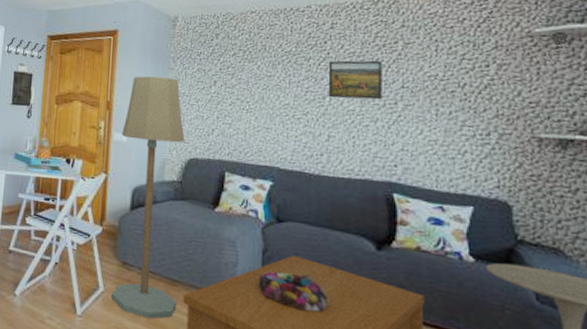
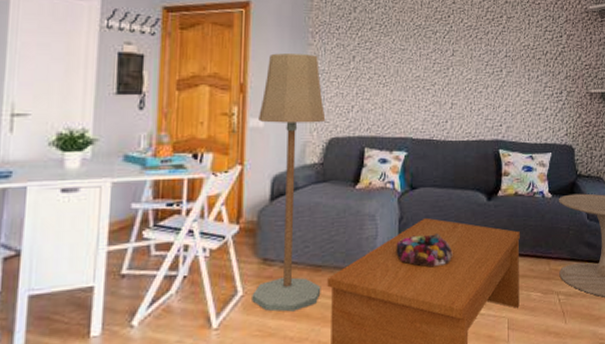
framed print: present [328,60,382,100] -> none [451,33,492,69]

